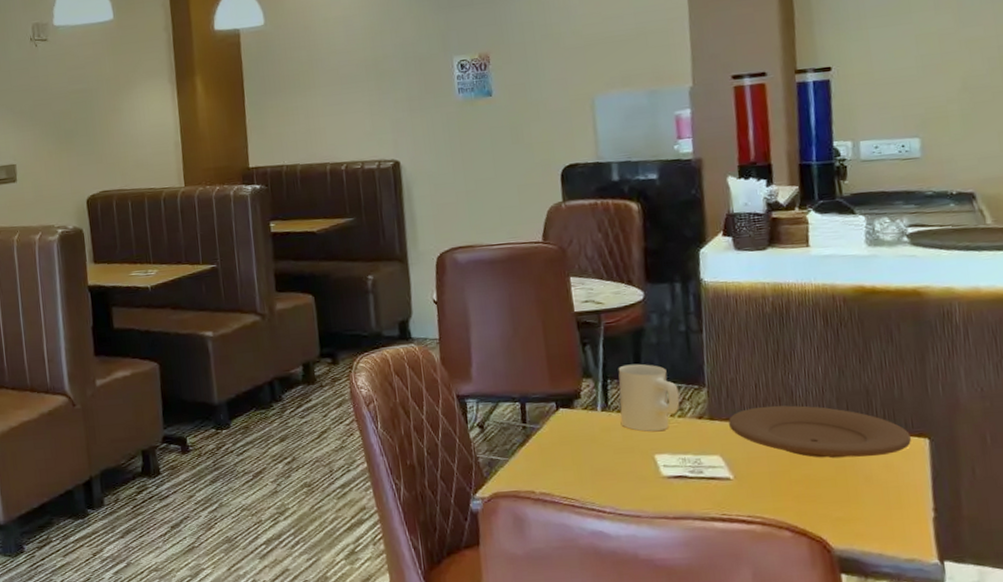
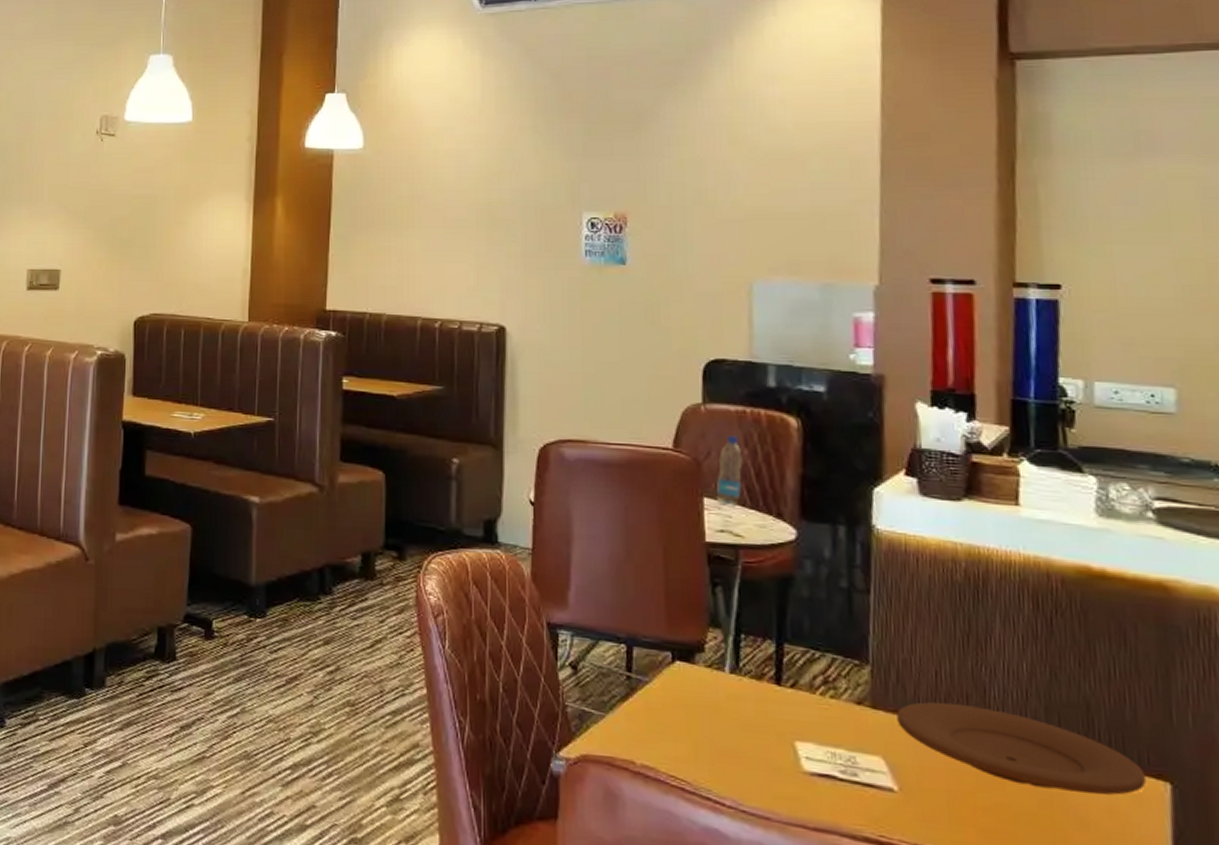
bottle: none [579,224,599,281] -> present [716,435,743,508]
cup: present [618,363,680,432] -> none [753,619,834,712]

